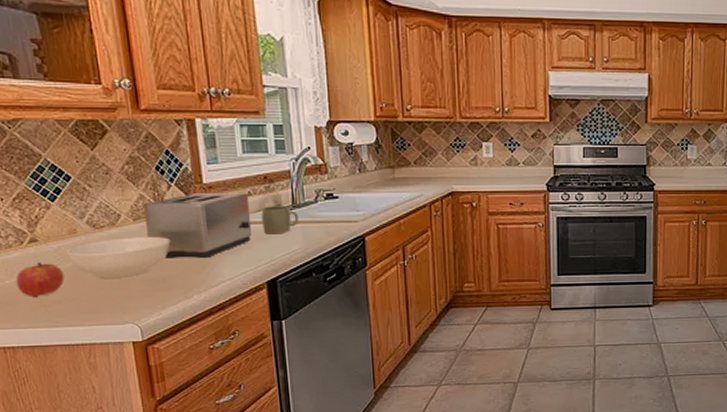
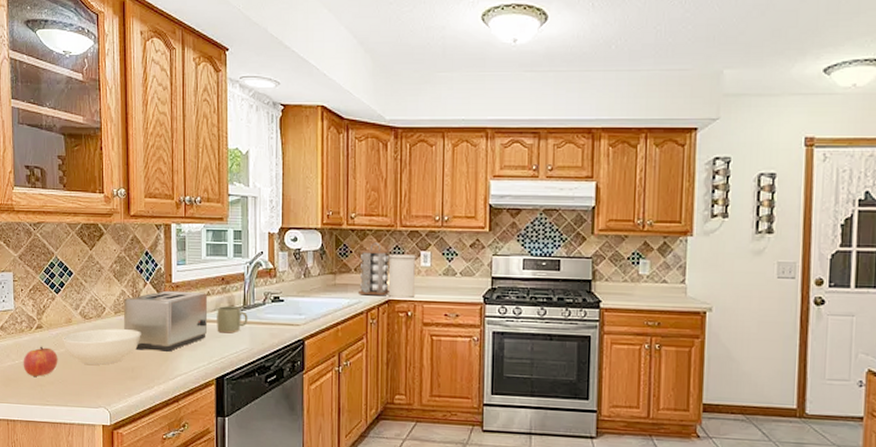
spice rack: none [418,135,452,188] -> present [359,242,391,296]
canister: none [449,146,478,190] -> present [388,254,416,299]

